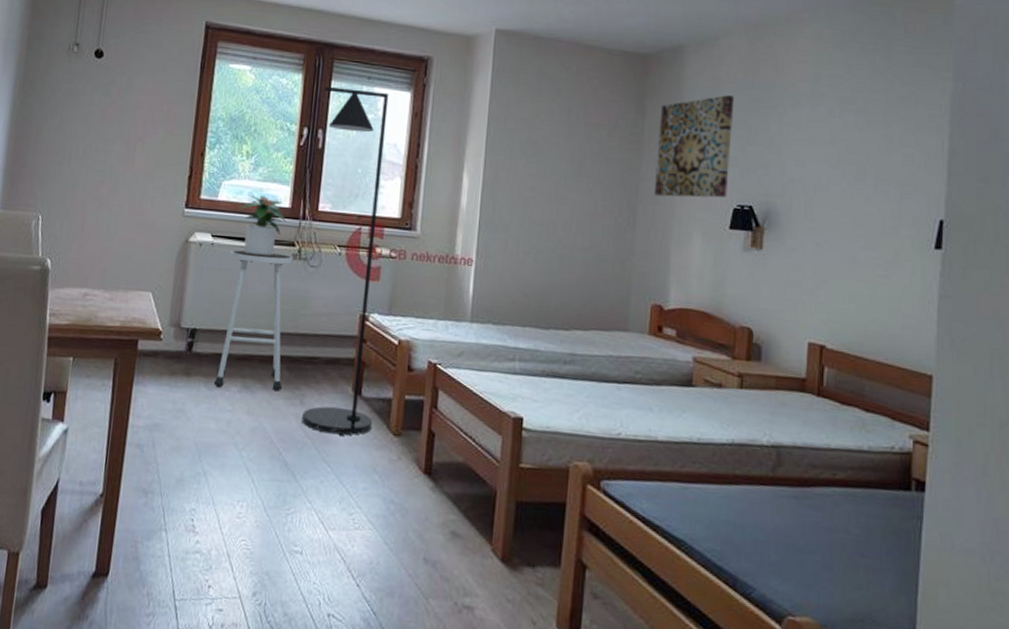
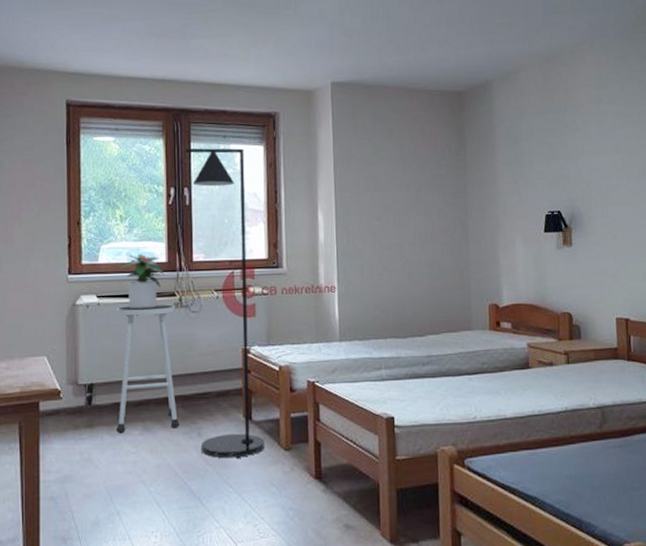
wall art: present [655,95,735,198] -> none [478,120,539,212]

